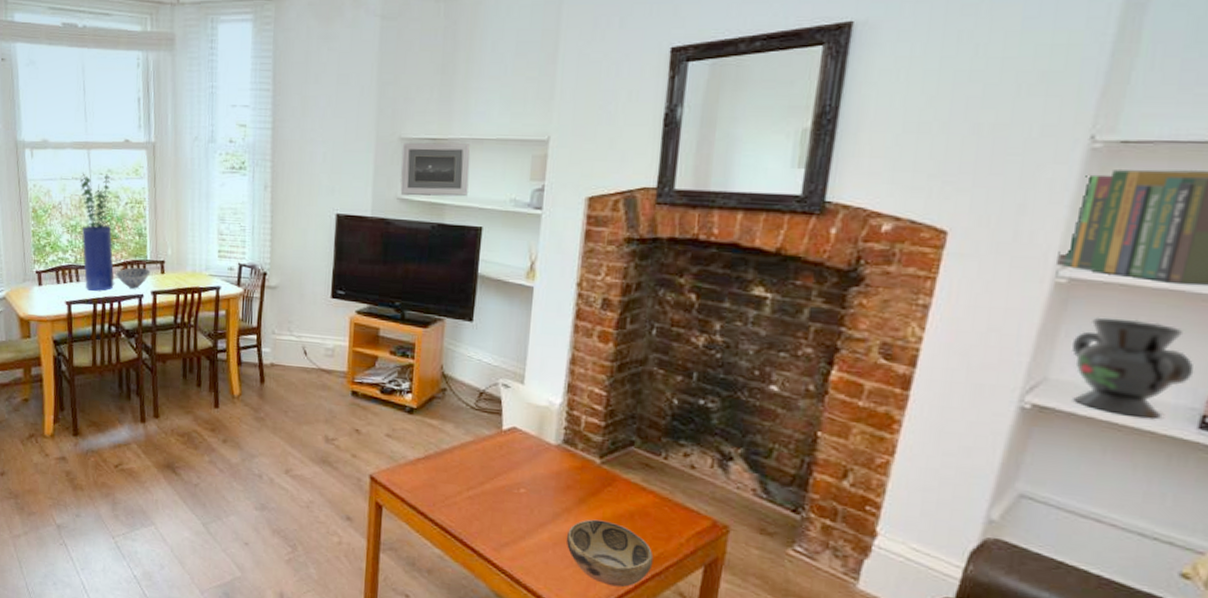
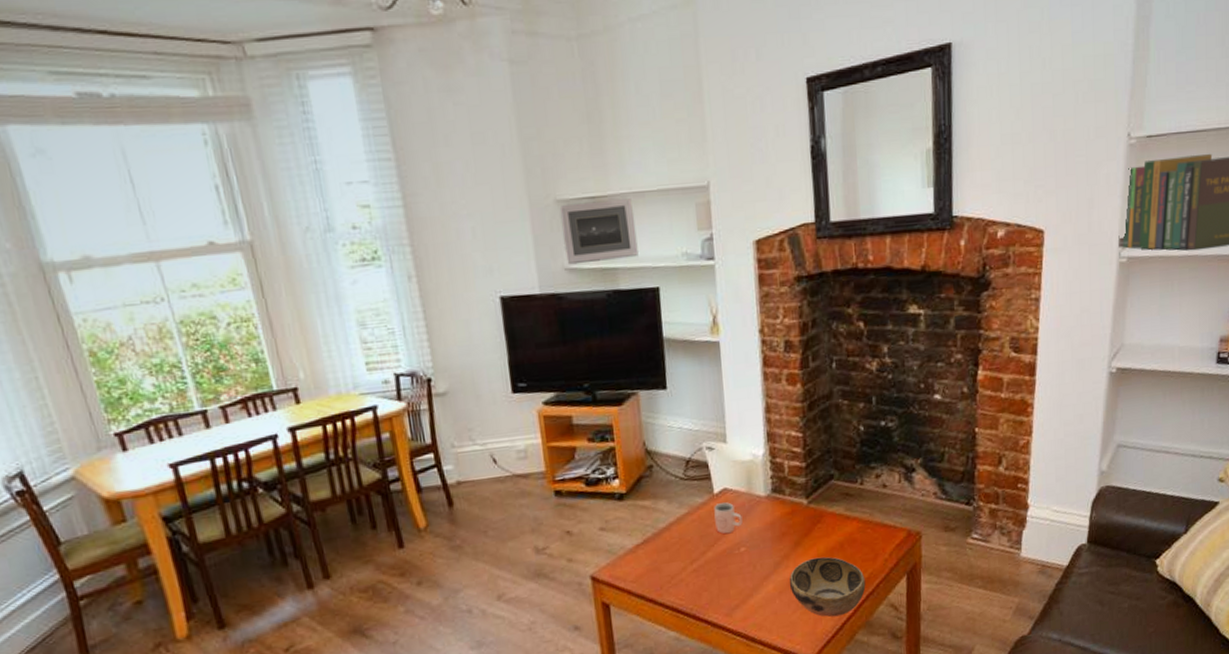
vase: present [80,173,114,291] -> none [153,290,234,444]
bowl: present [116,267,151,289] -> none [233,401,282,430]
mug: none [498,440,528,472] -> present [714,502,743,534]
decorative vase: present [1071,317,1194,420] -> none [1135,284,1210,364]

